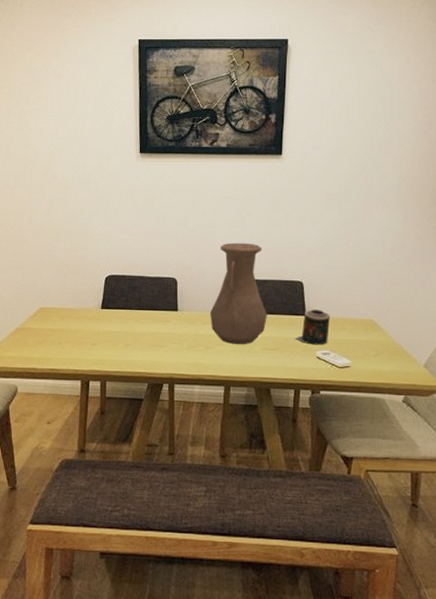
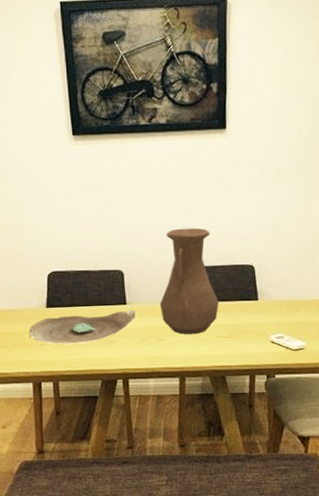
decorative bowl: none [82,316,186,346] -> present [29,309,136,344]
candle: present [295,309,331,345] -> none [248,292,284,329]

